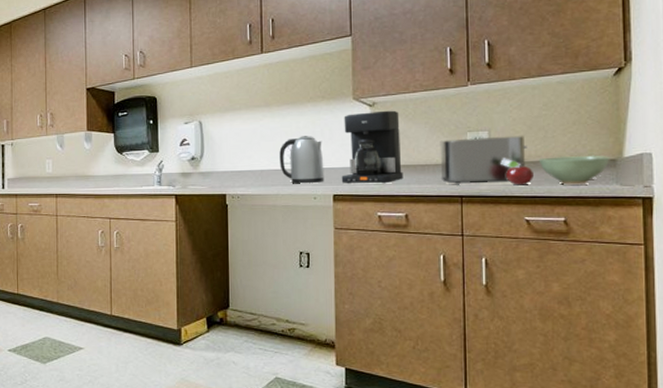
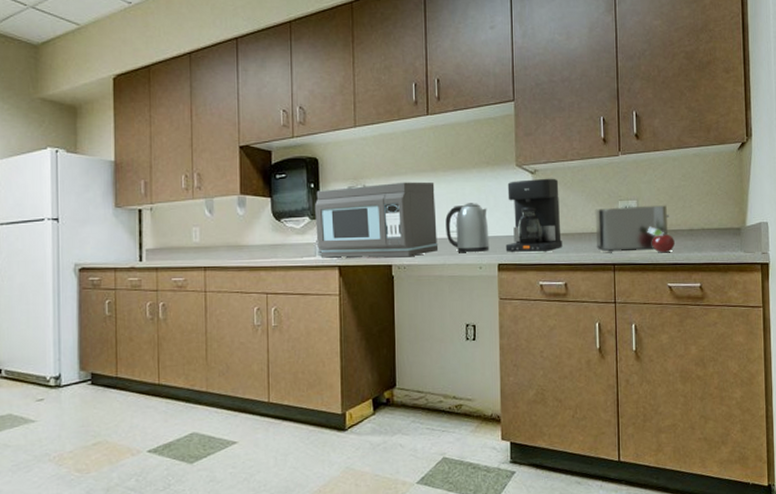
microwave: none [154,116,272,188] -> present [315,181,439,258]
bowl: present [538,156,610,185] -> none [679,225,736,252]

